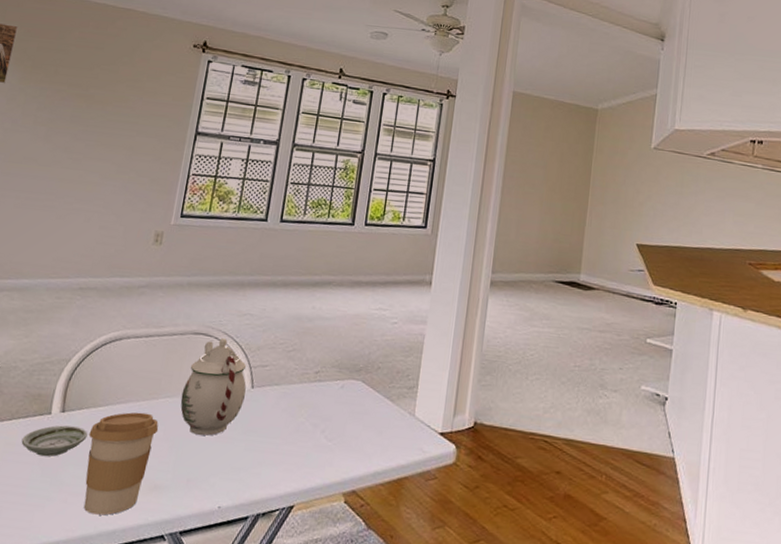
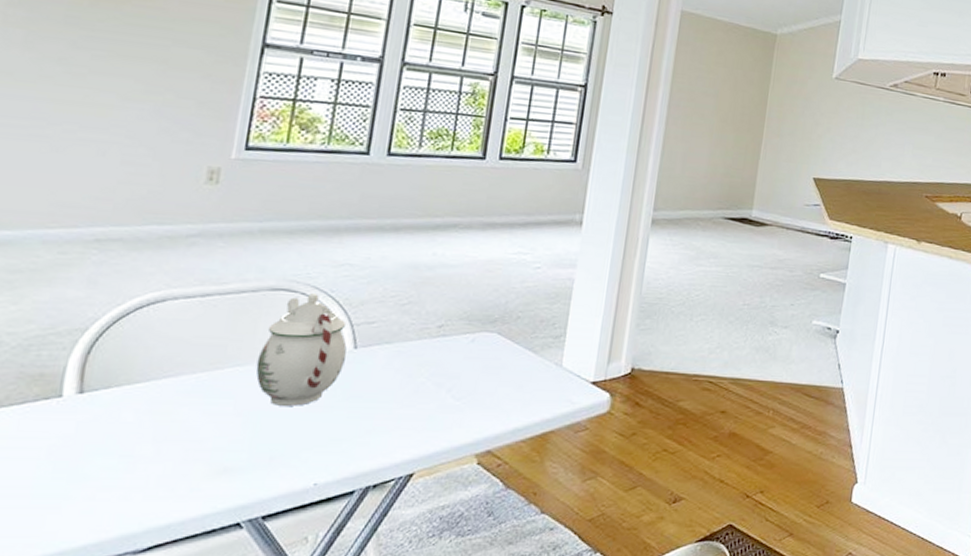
saucer: present [21,425,88,457] -> none [17,409,121,449]
coffee cup: present [83,412,159,516] -> none [120,386,226,509]

